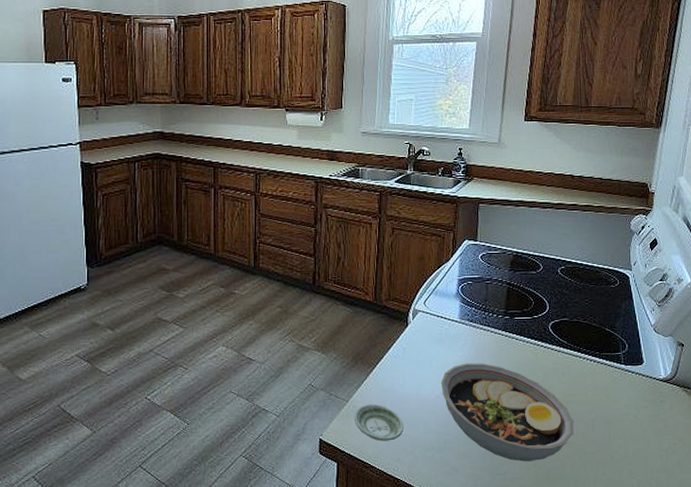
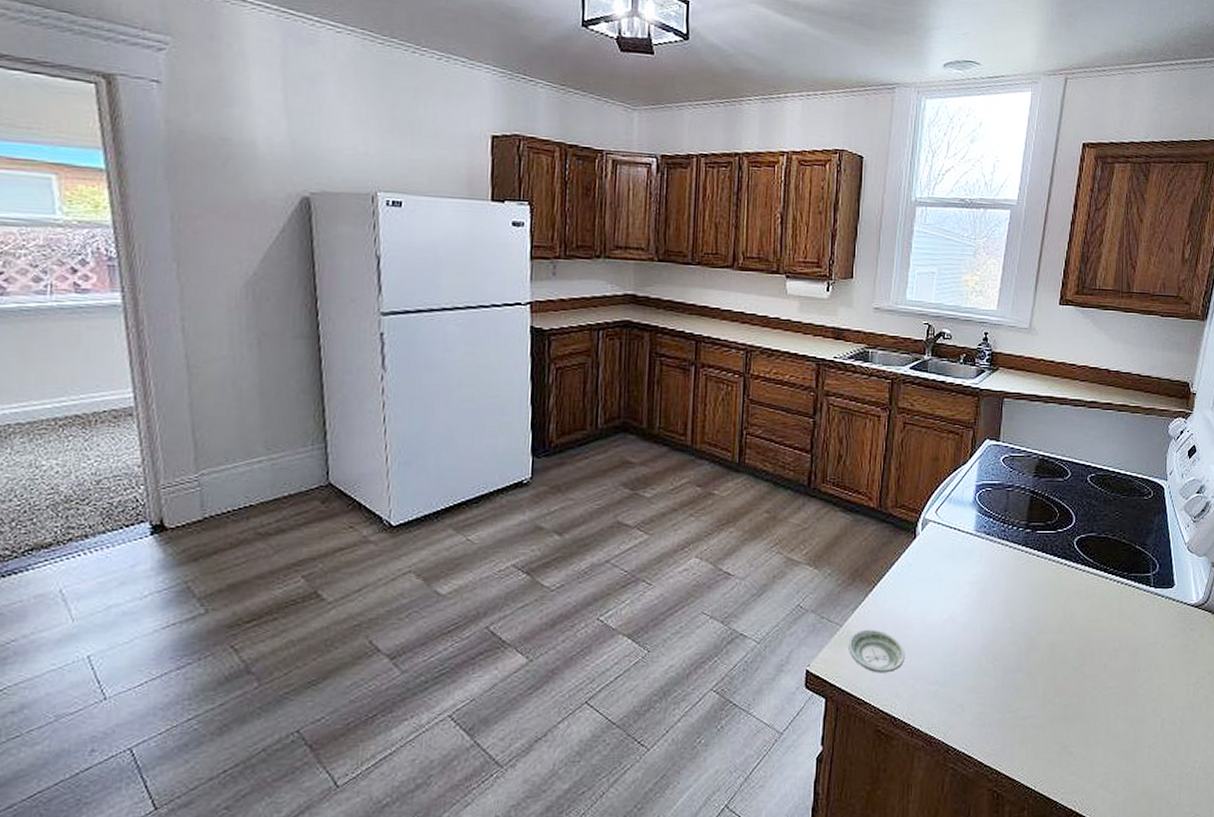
bowl: present [441,363,575,462] -> none [950,583,1097,697]

